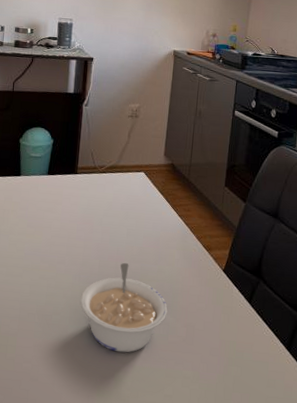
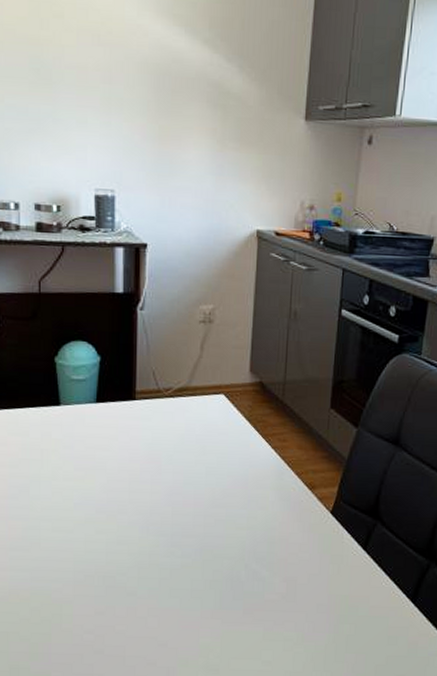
legume: present [81,262,168,353] -> none [151,508,262,616]

